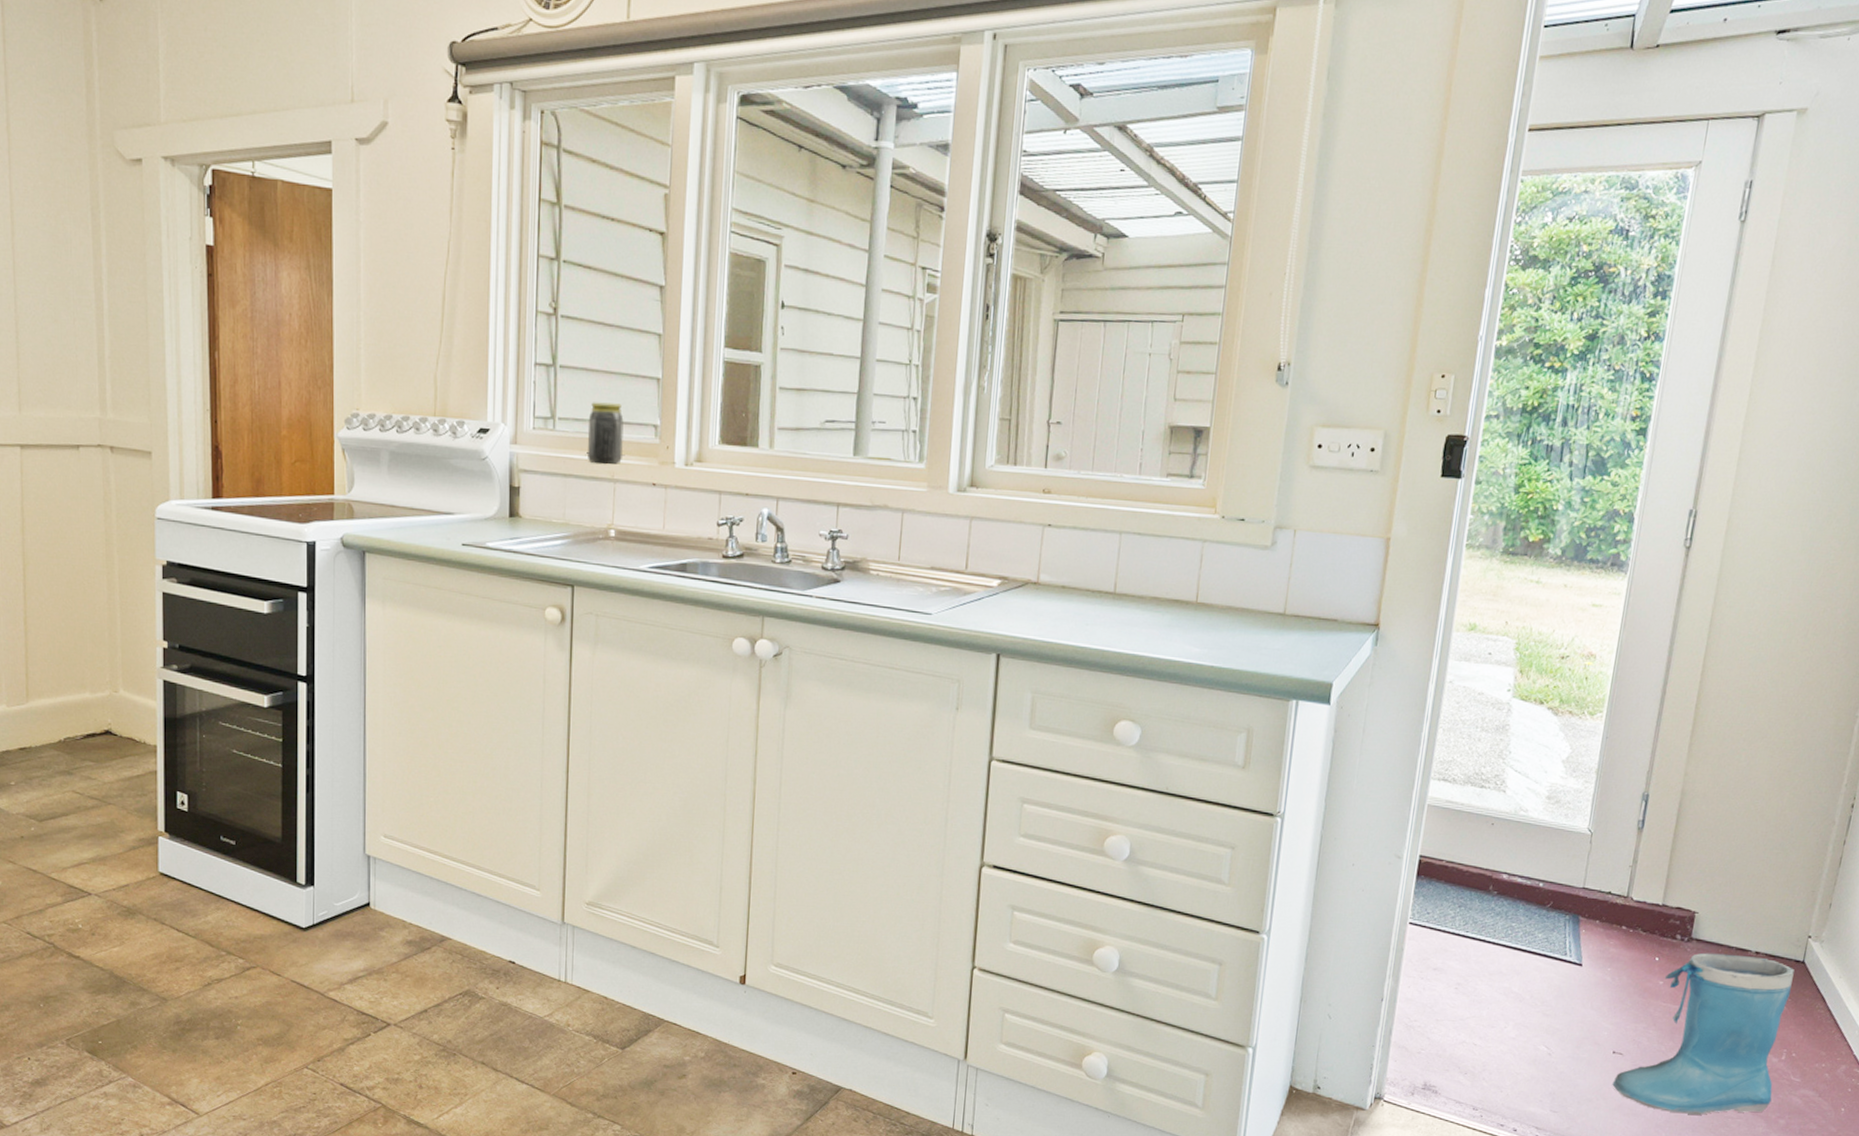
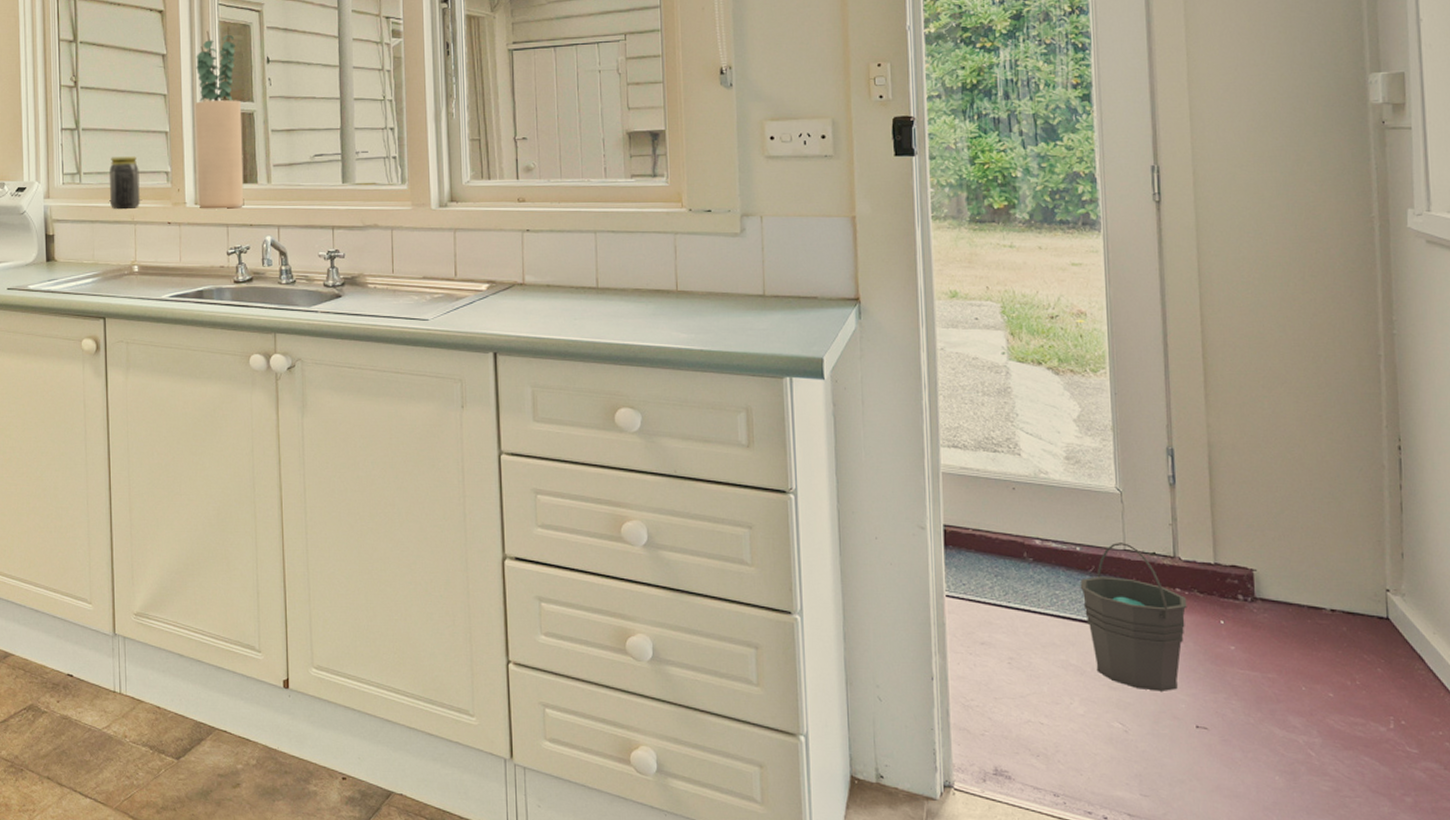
vase: none [689,259,748,474] -> present [194,25,244,209]
bucket: none [1534,881,1630,1020] -> present [1080,543,1187,691]
boot: present [1612,953,1795,1115] -> none [1203,613,1390,794]

